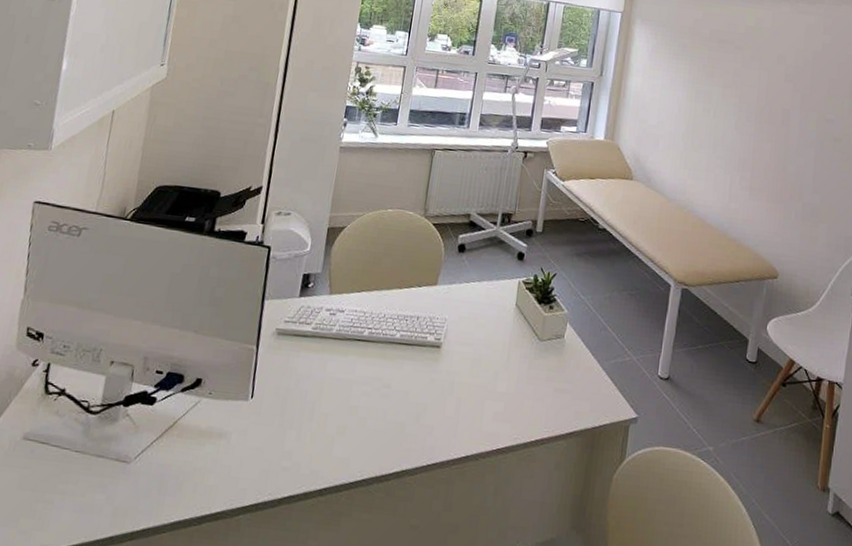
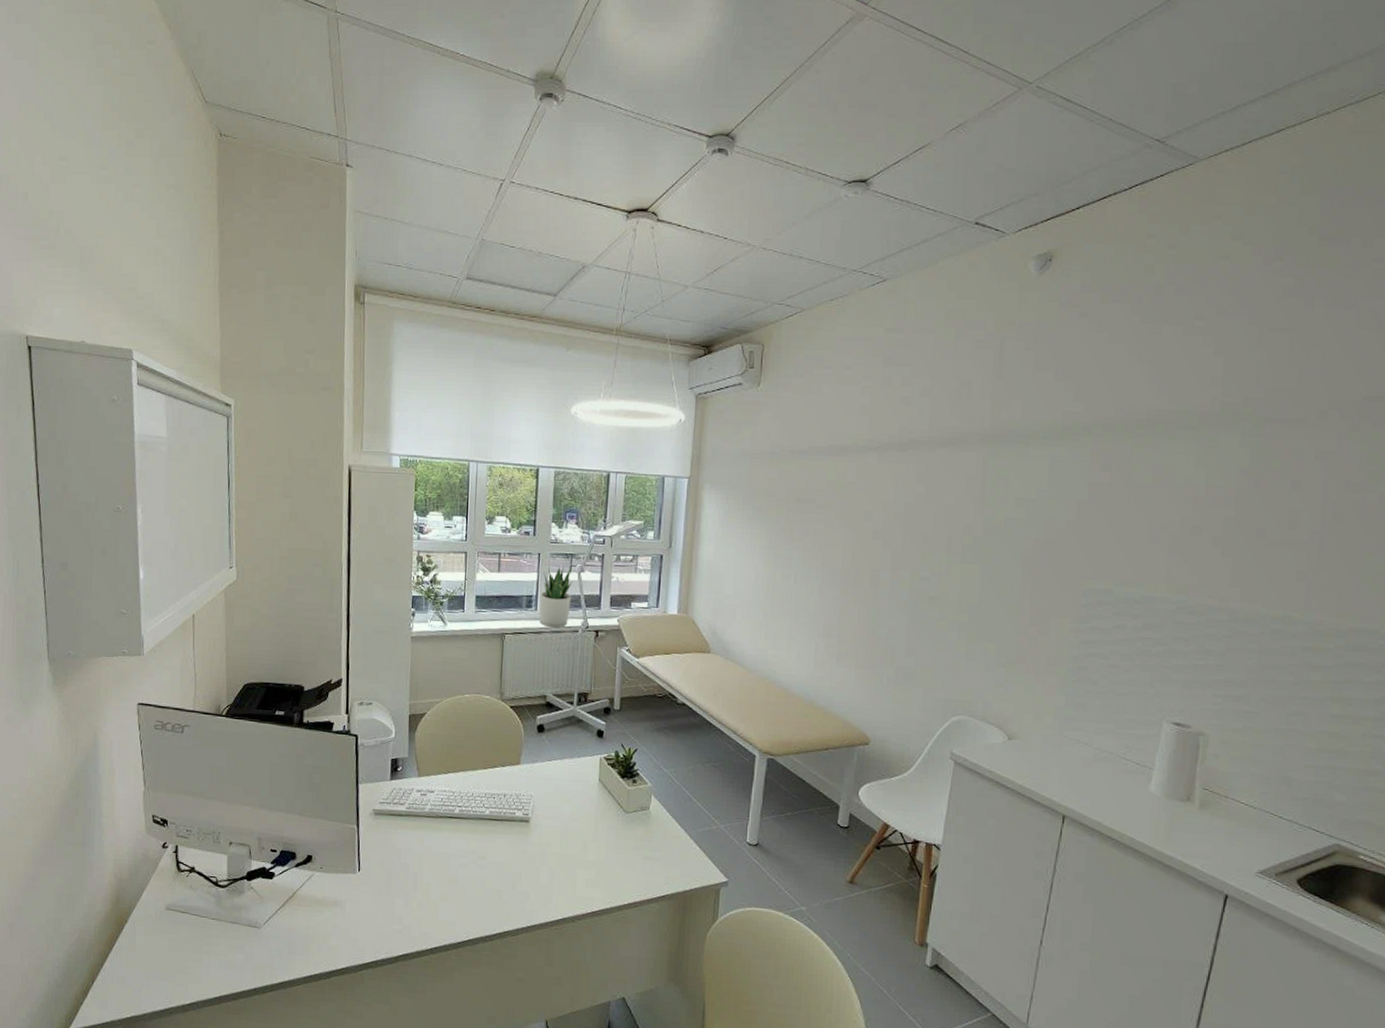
planter: none [470,86,507,147] -> present [539,566,573,628]

